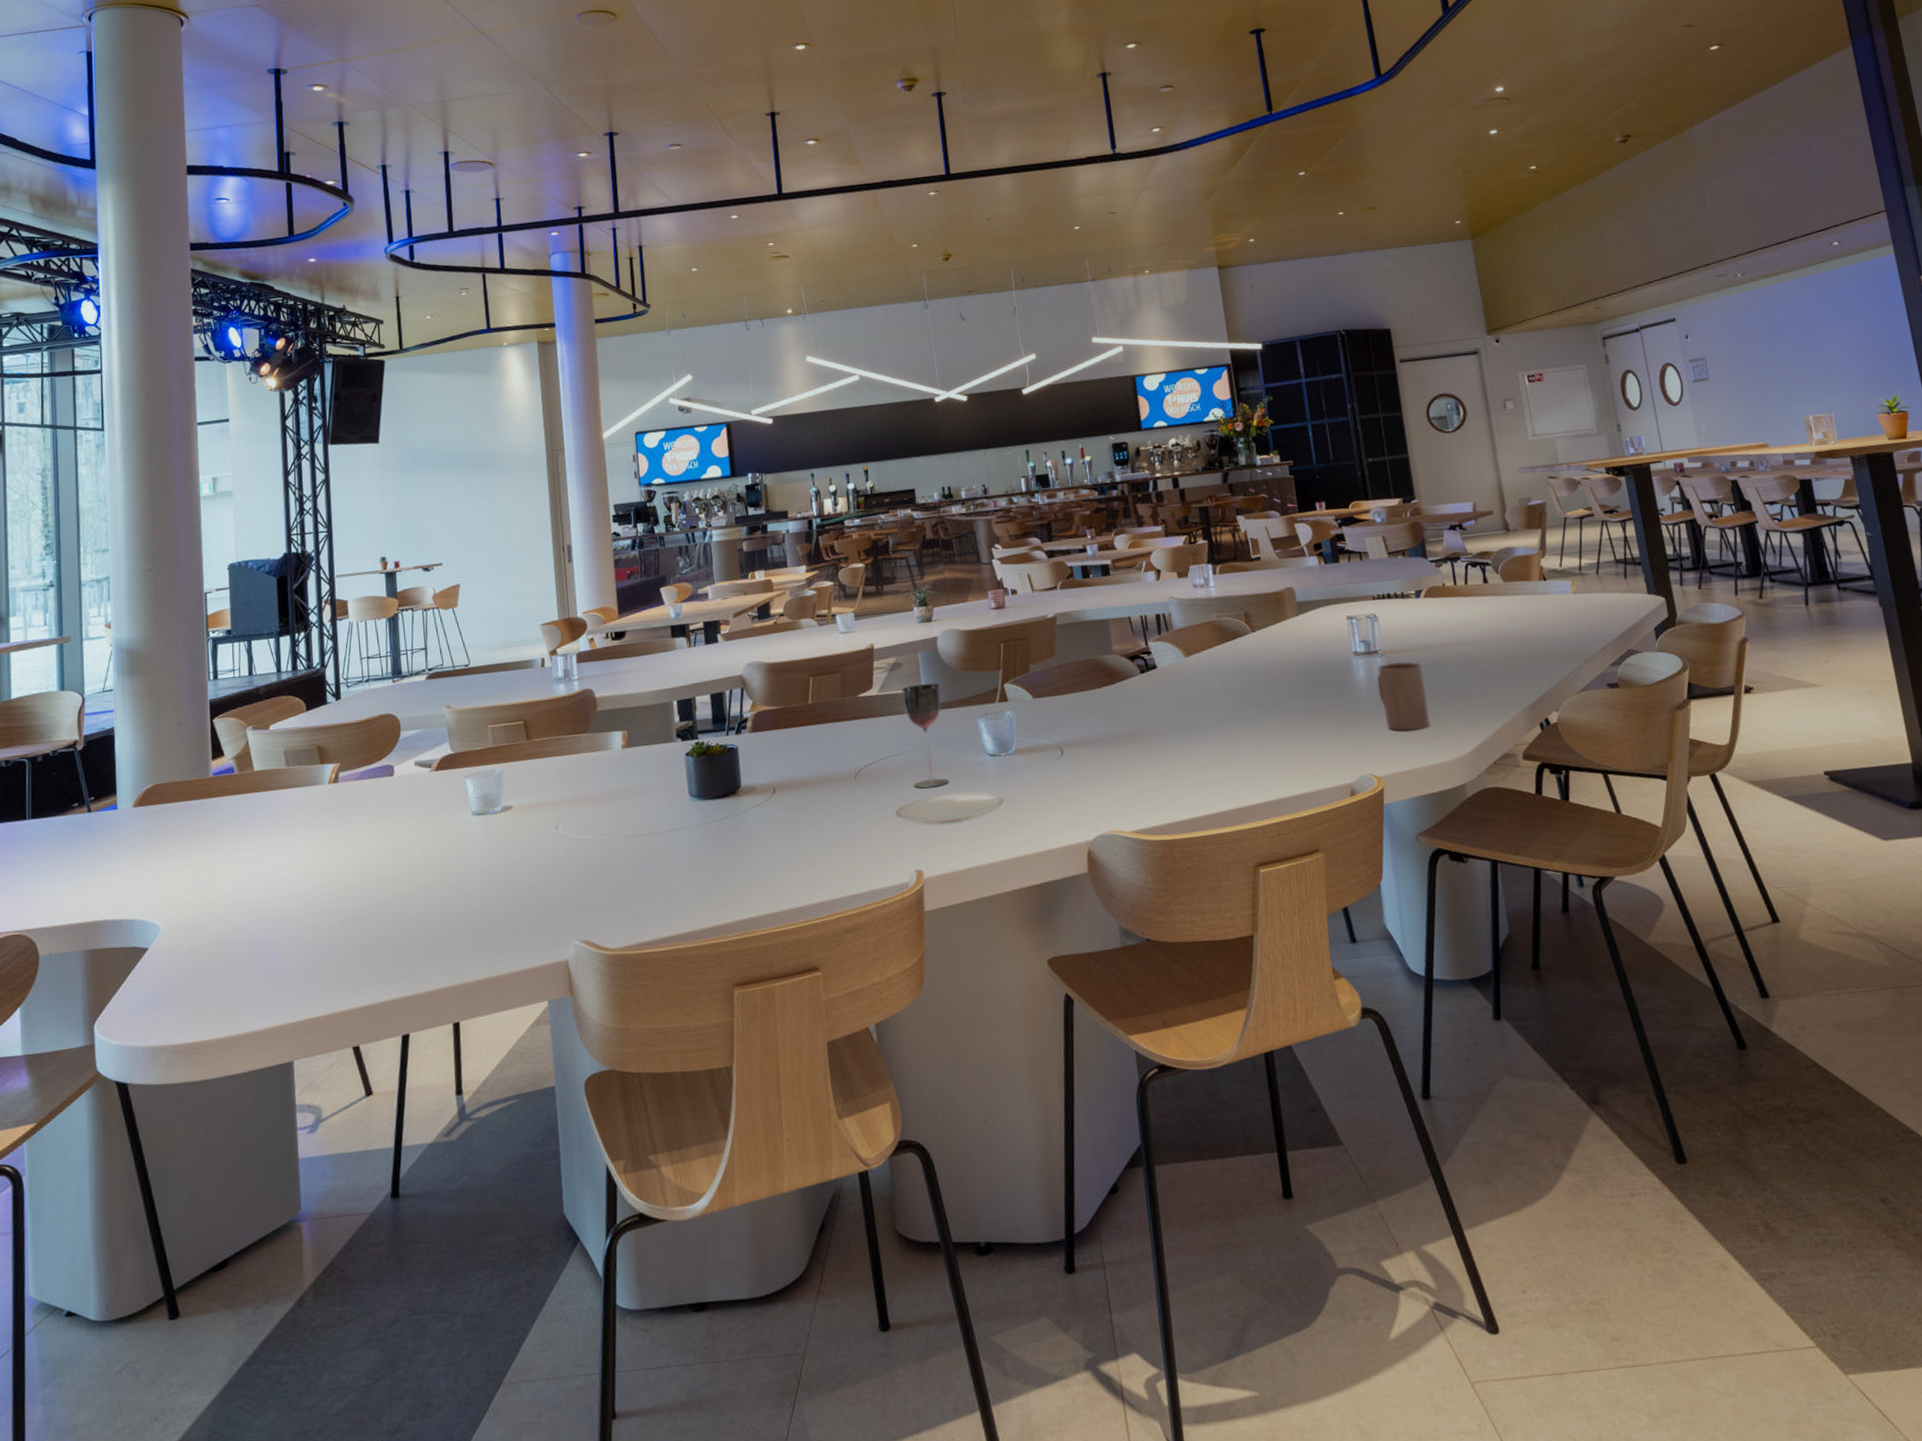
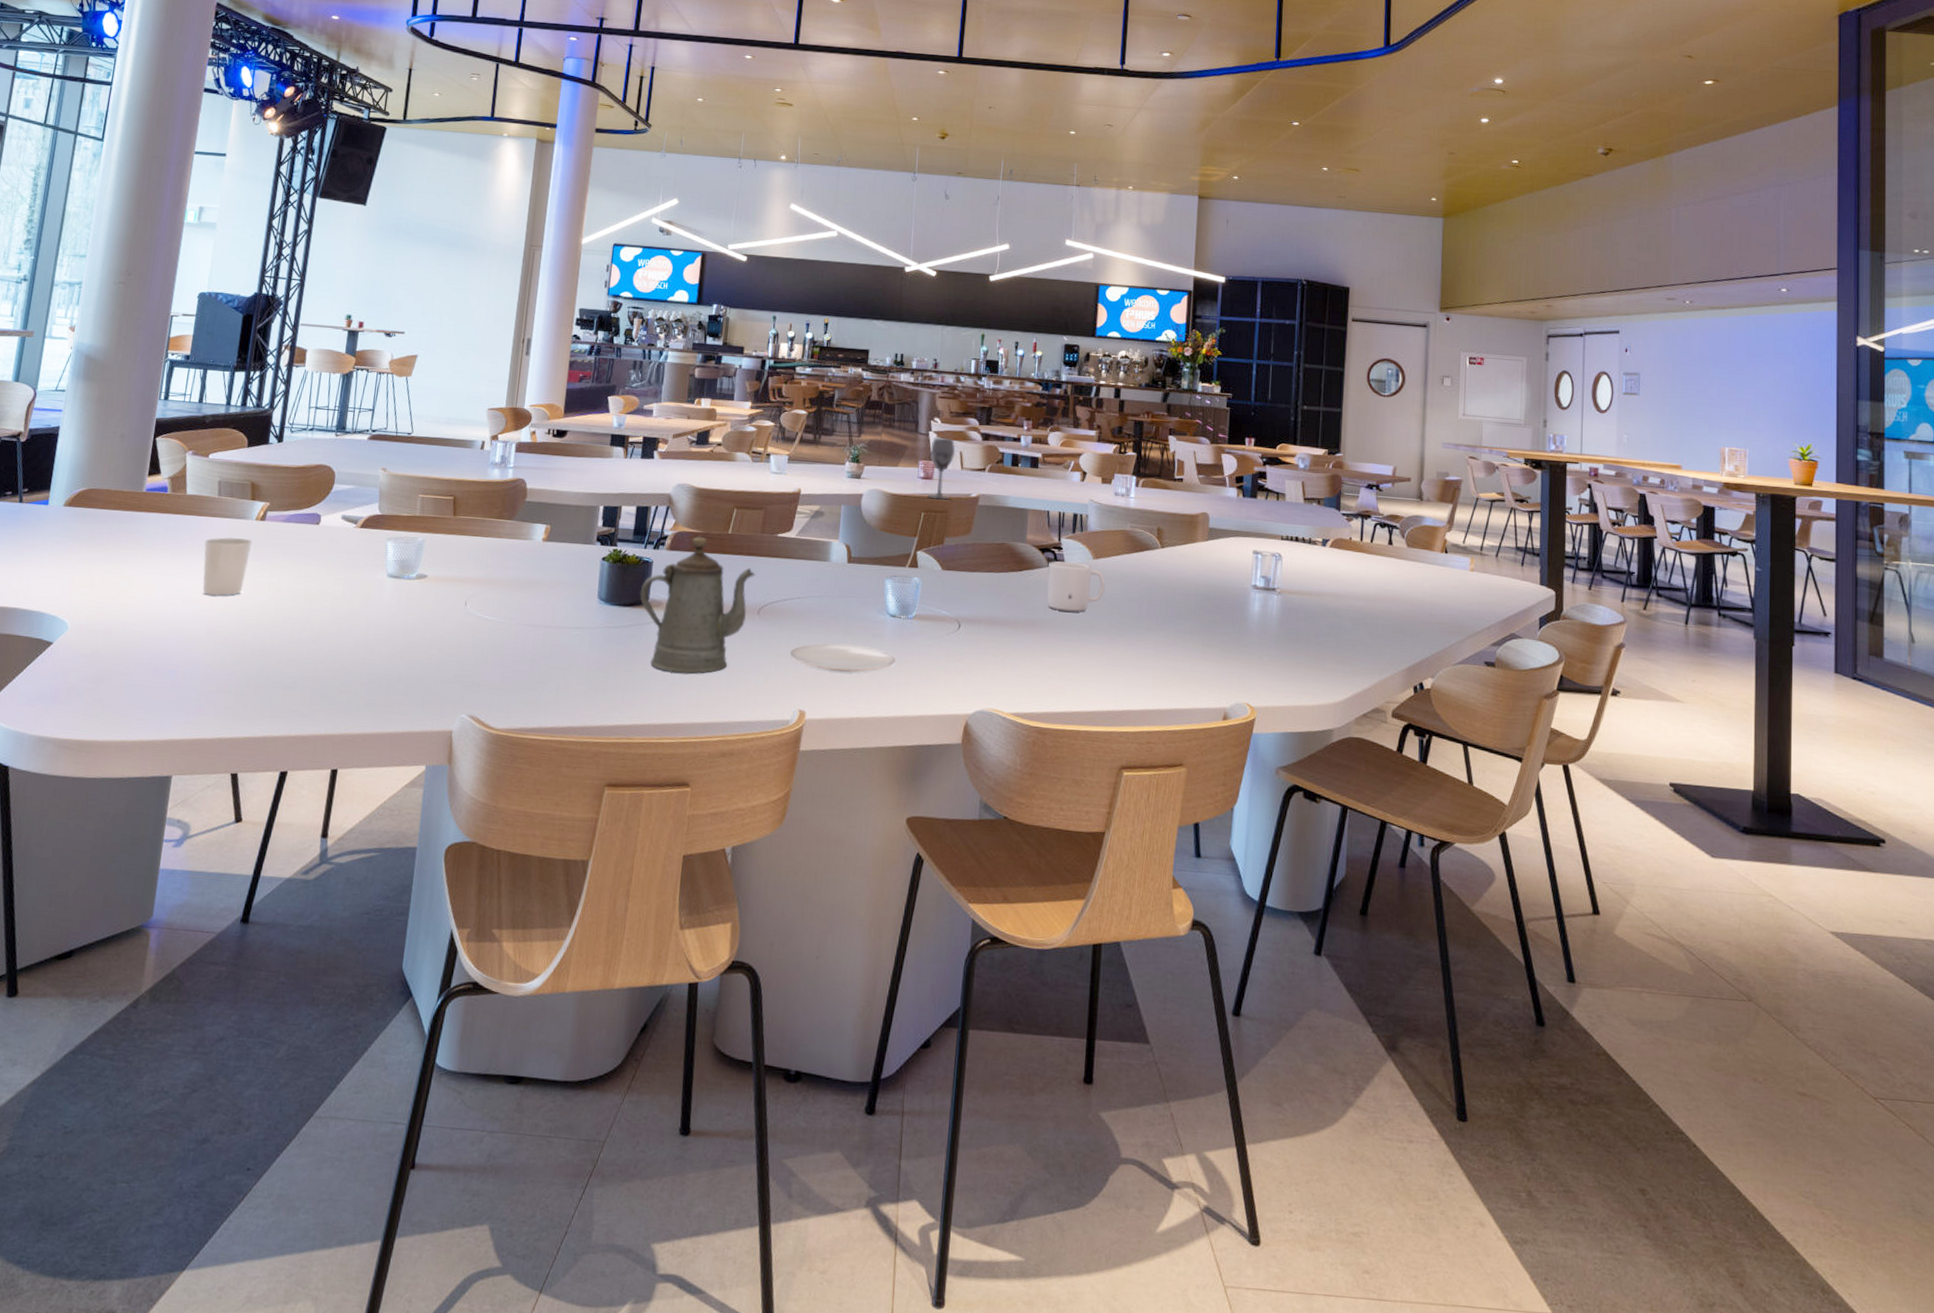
cup: none [282,804,330,870] -> present [202,537,253,596]
coffee pot: none [730,711,844,857] -> present [639,536,755,674]
wineglass: present [902,683,949,788] -> none [812,535,856,635]
wine glass: none [996,562,1028,628] -> present [928,437,956,500]
mug: none [1139,663,1203,717] -> present [1046,561,1105,613]
cup: present [1377,661,1430,731] -> none [1268,601,1314,671]

